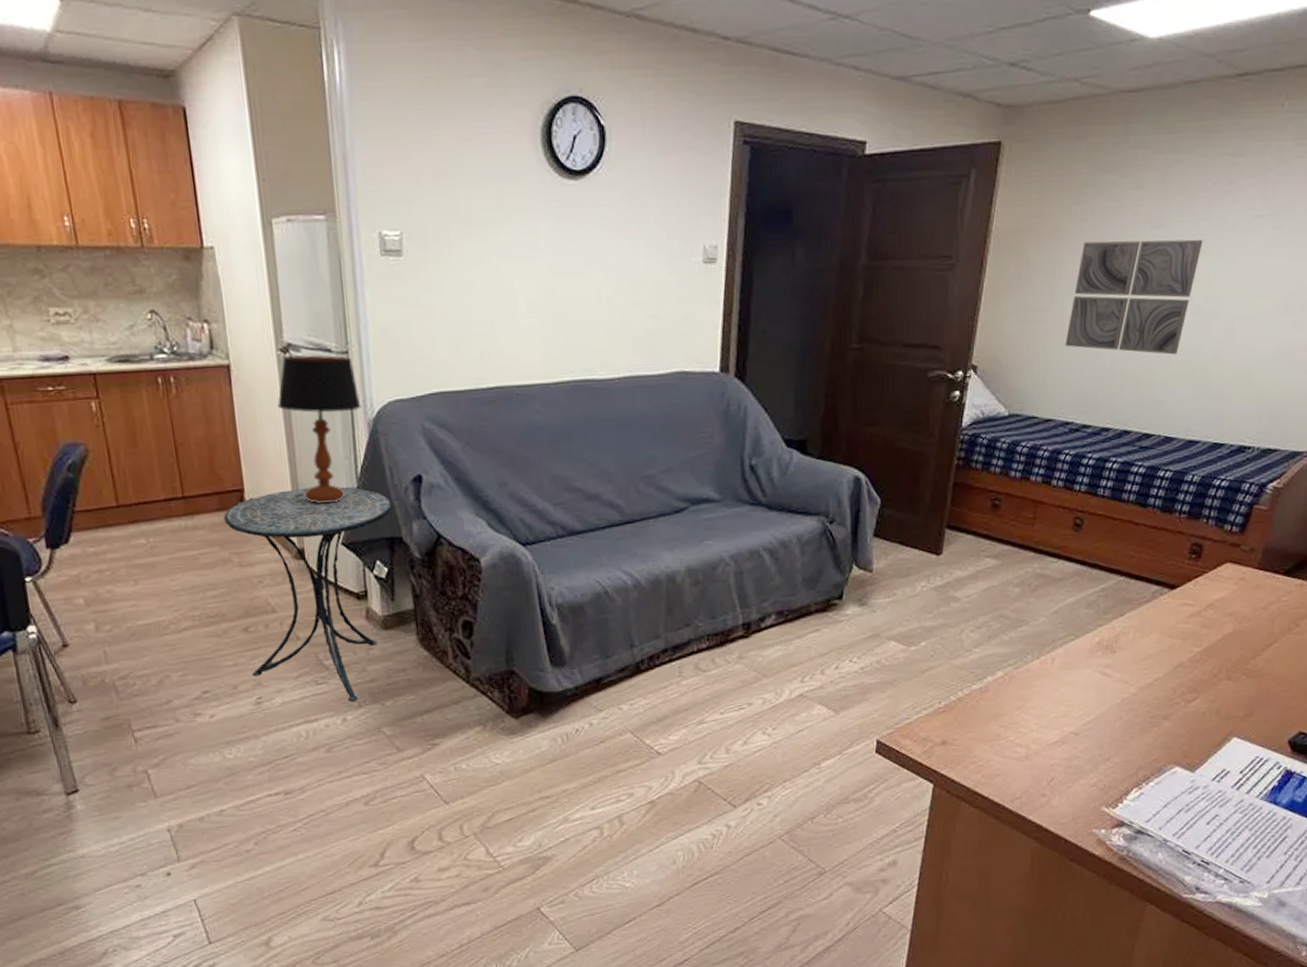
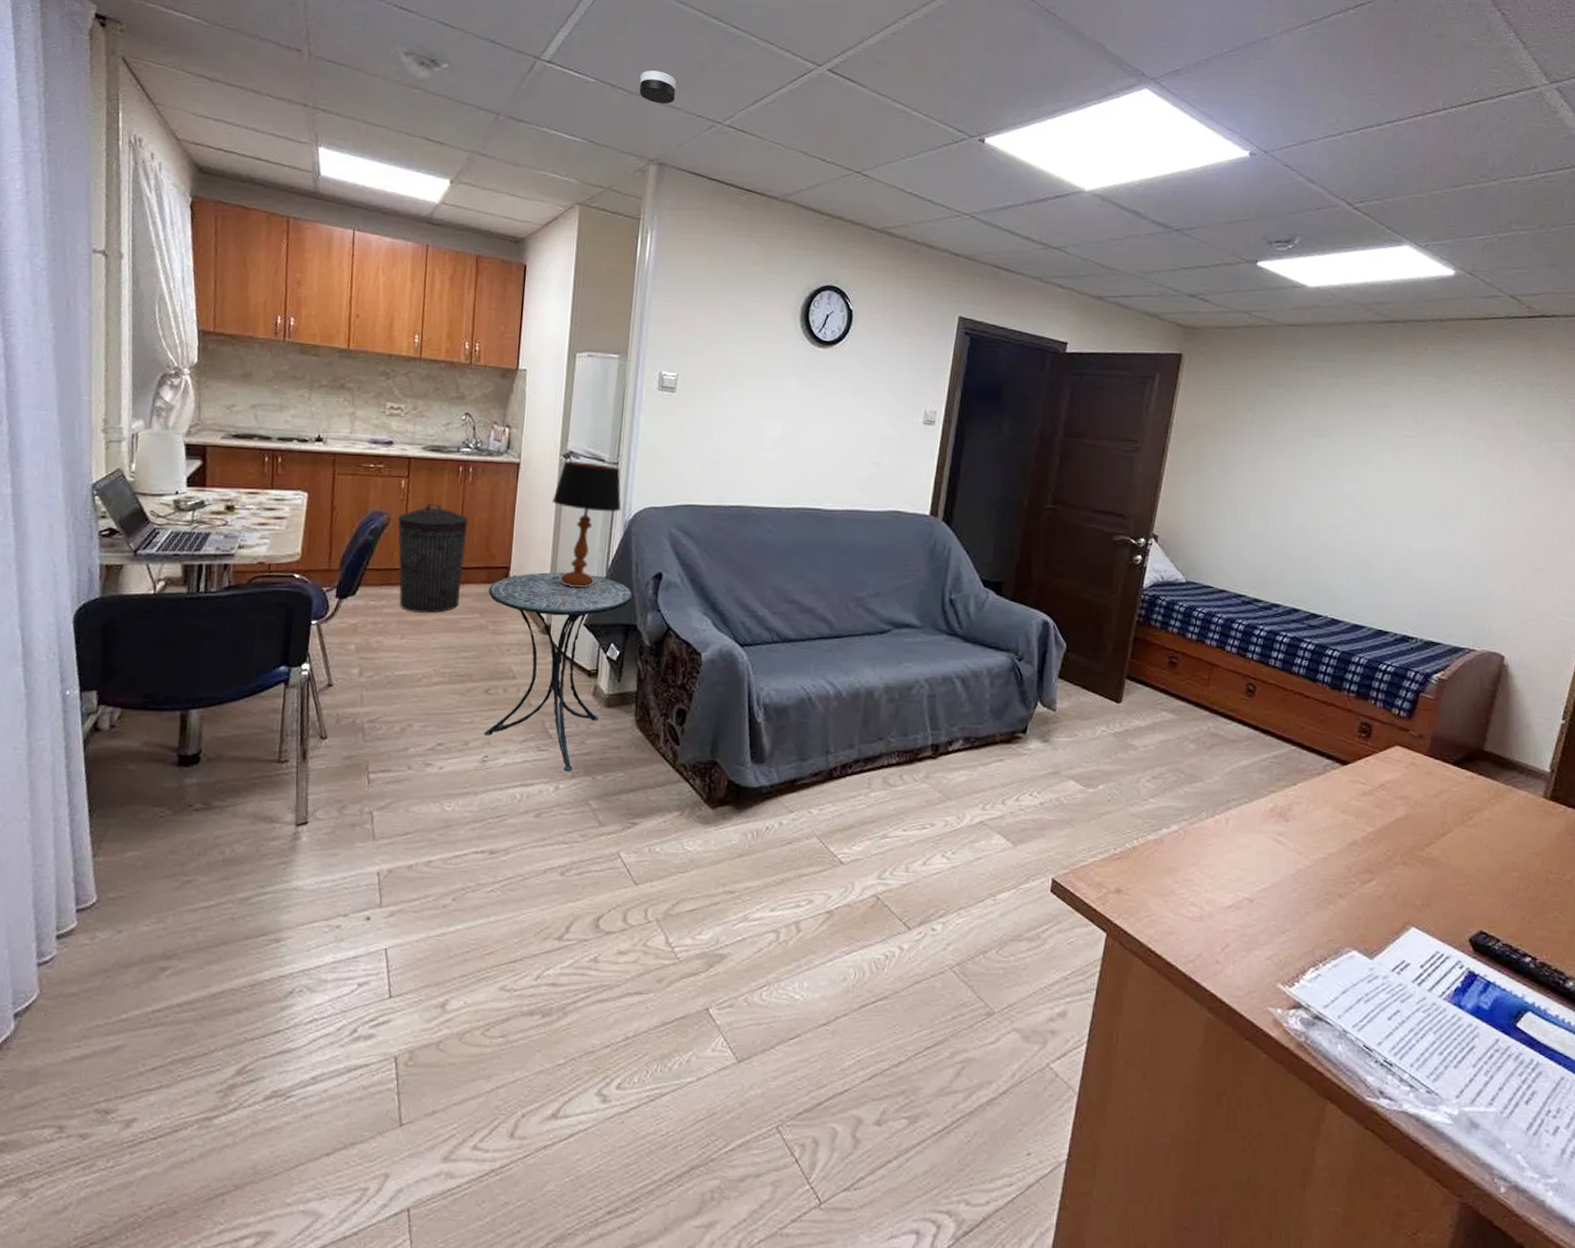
trash can: none [97,425,193,554] -> present [398,503,469,613]
wall art: present [1065,239,1203,355] -> none [1237,441,1361,546]

